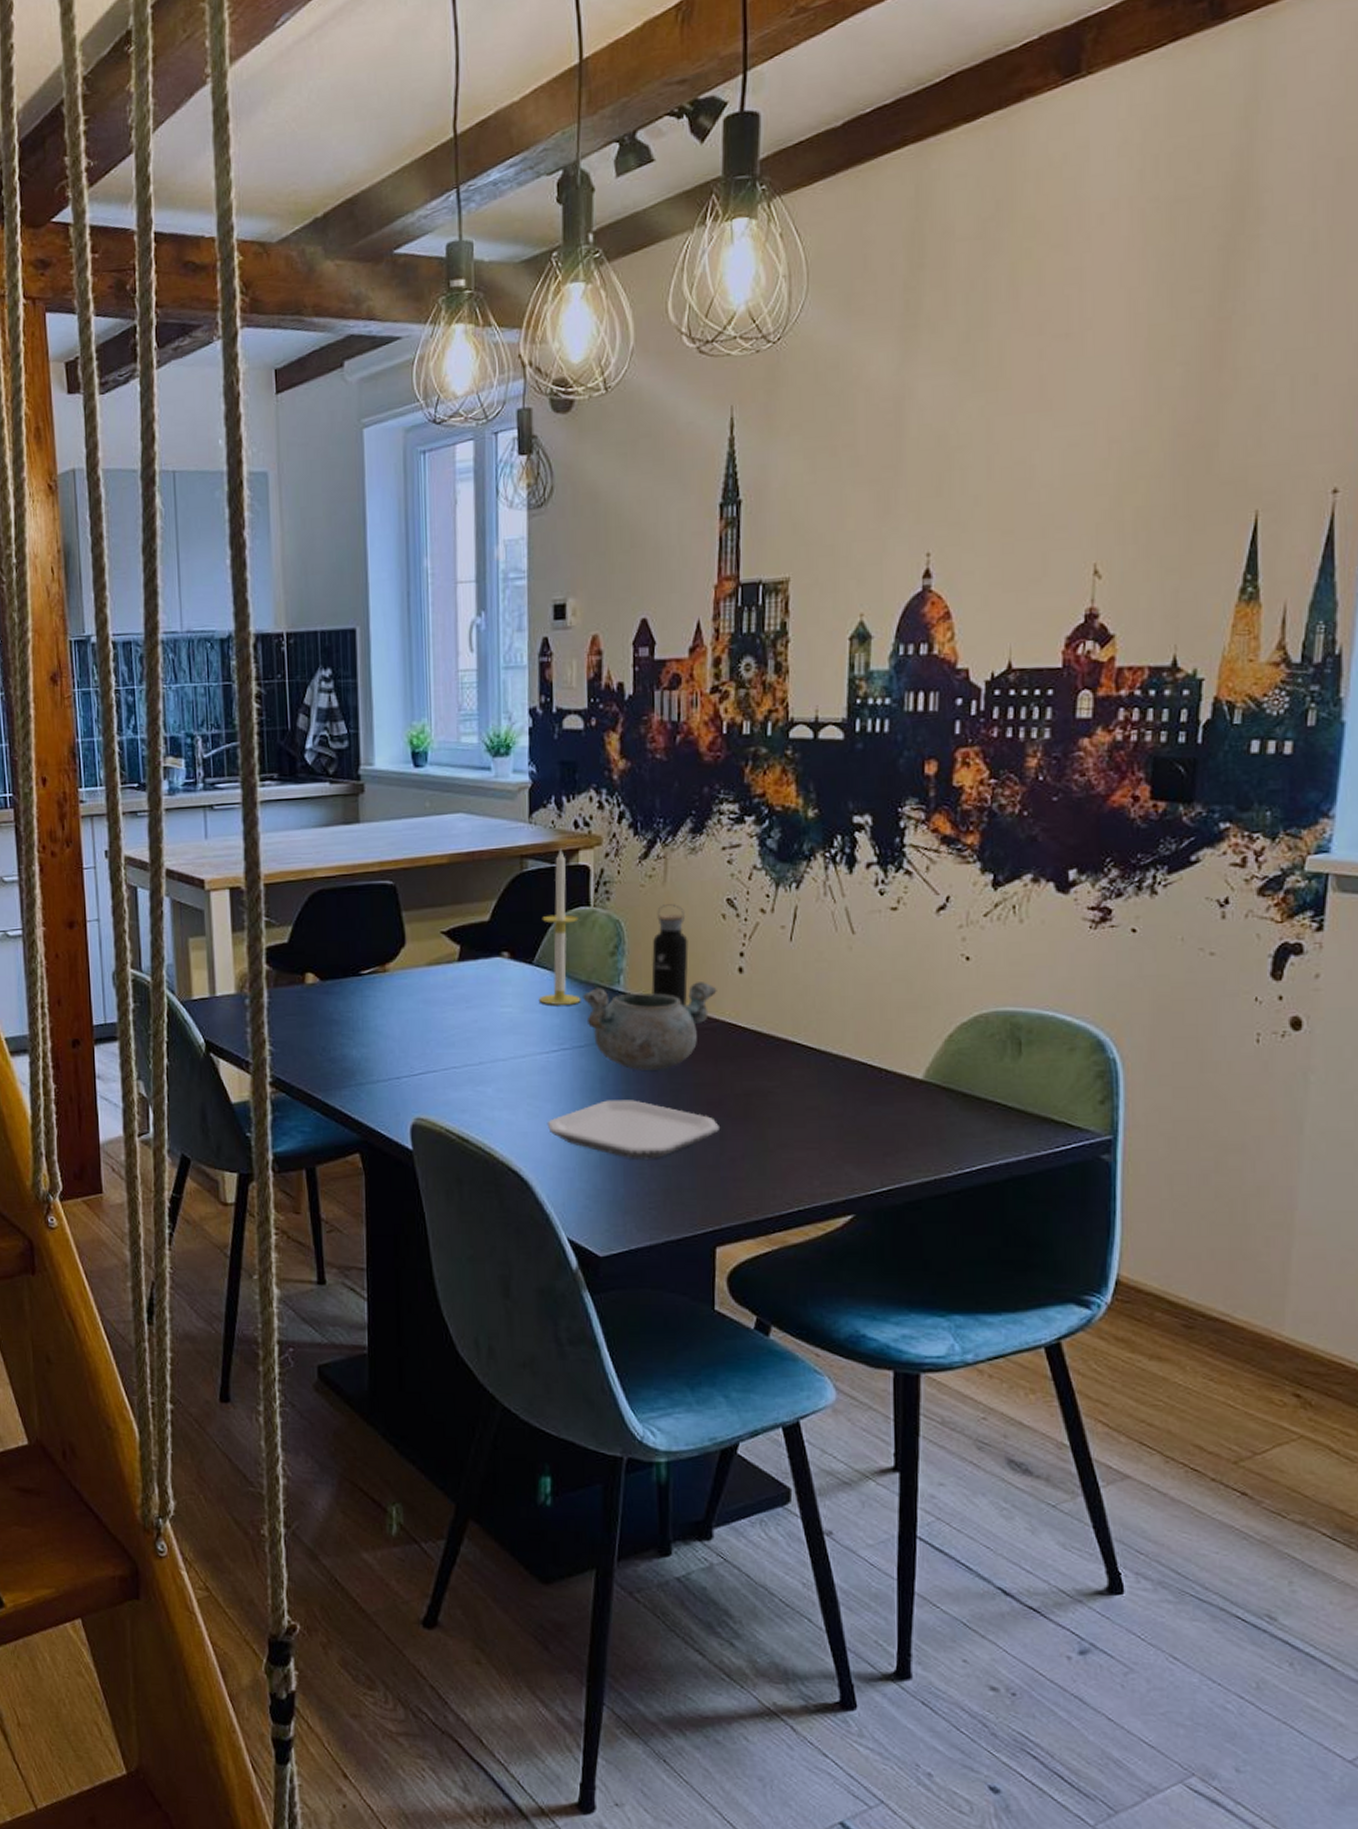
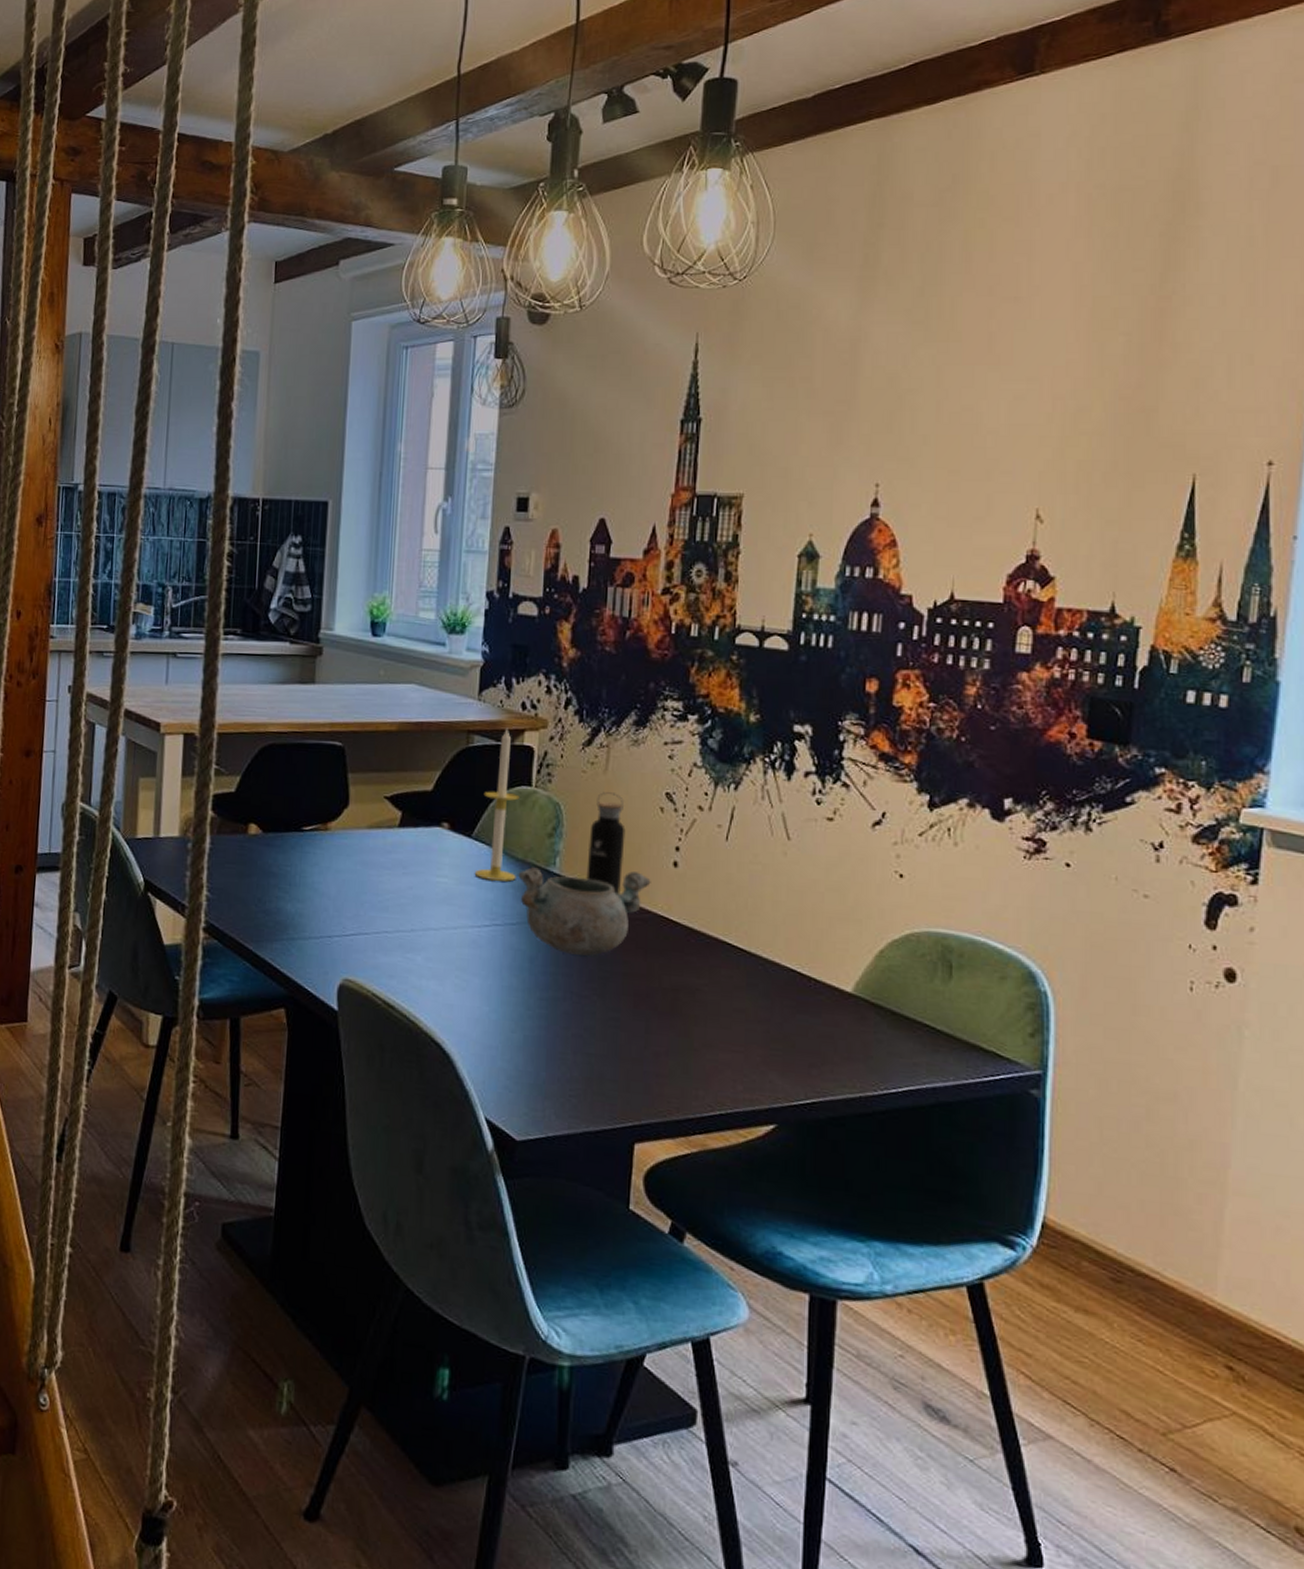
plate: present [546,1100,721,1159] -> none [473,980,646,1046]

